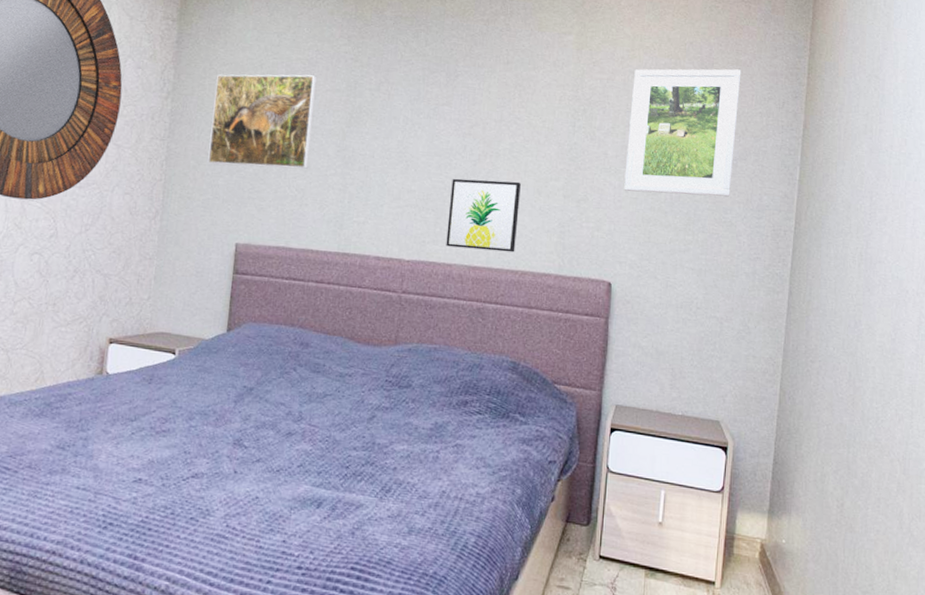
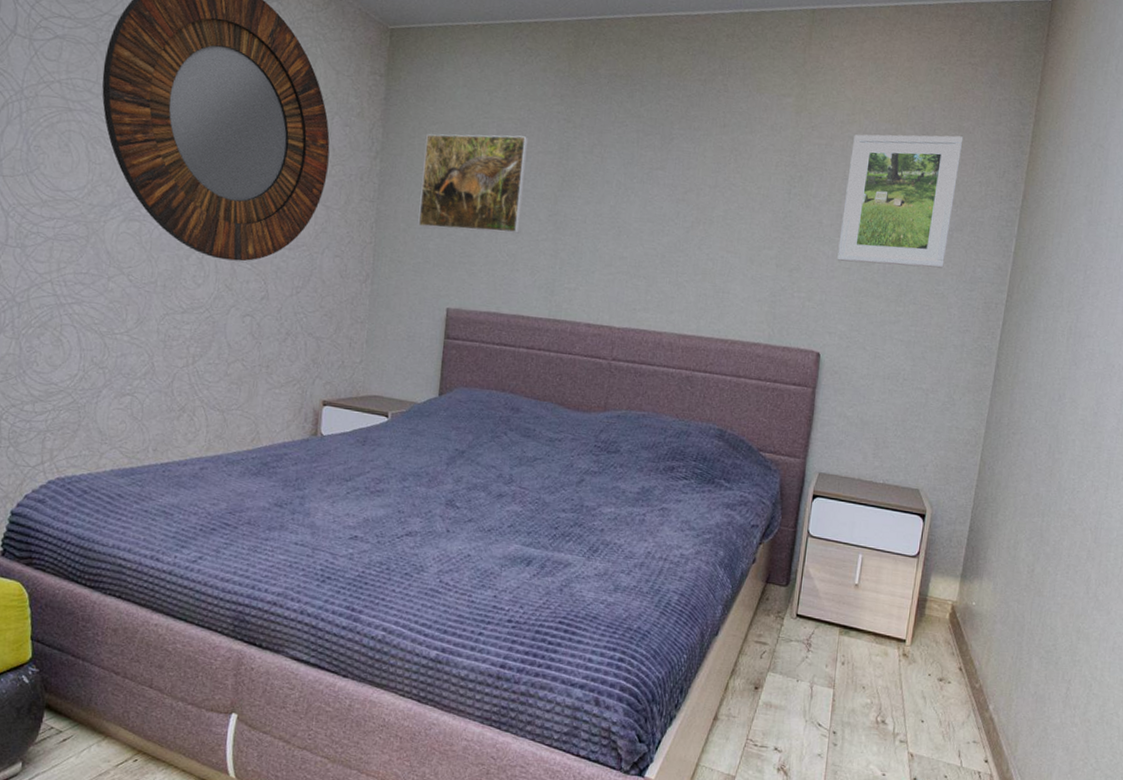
wall art: present [446,178,521,253] -> none [656,245,734,322]

